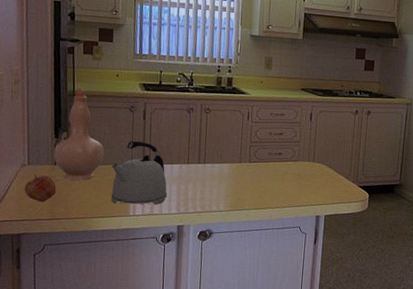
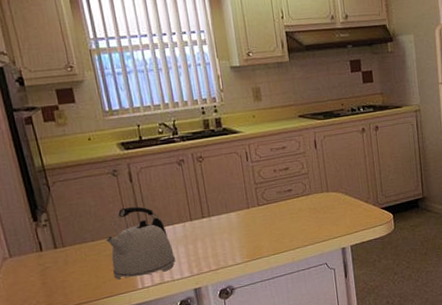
apple: present [25,175,57,201] -> none [12,264,50,295]
vase: present [53,88,105,180] -> none [35,161,96,264]

